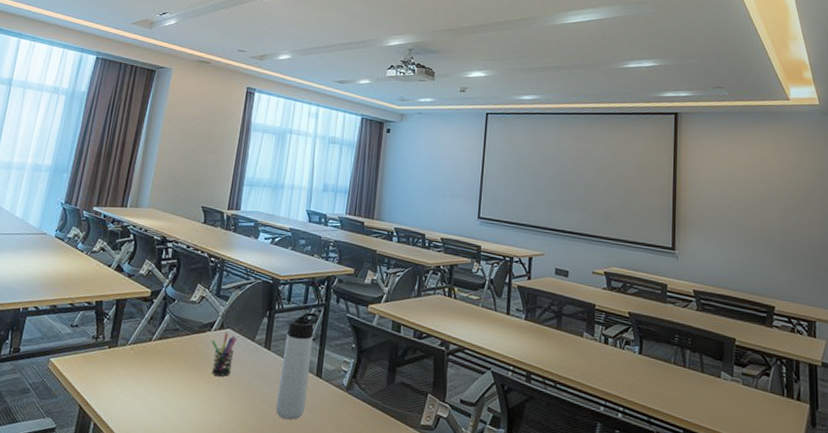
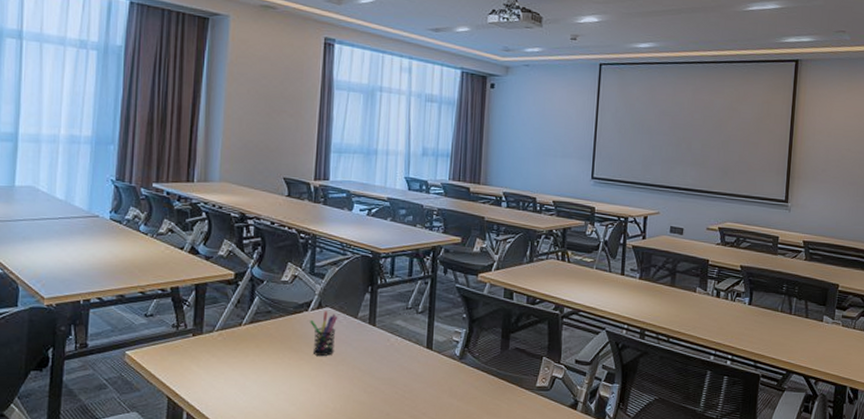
thermos bottle: present [275,312,319,420] -> none [385,285,426,392]

